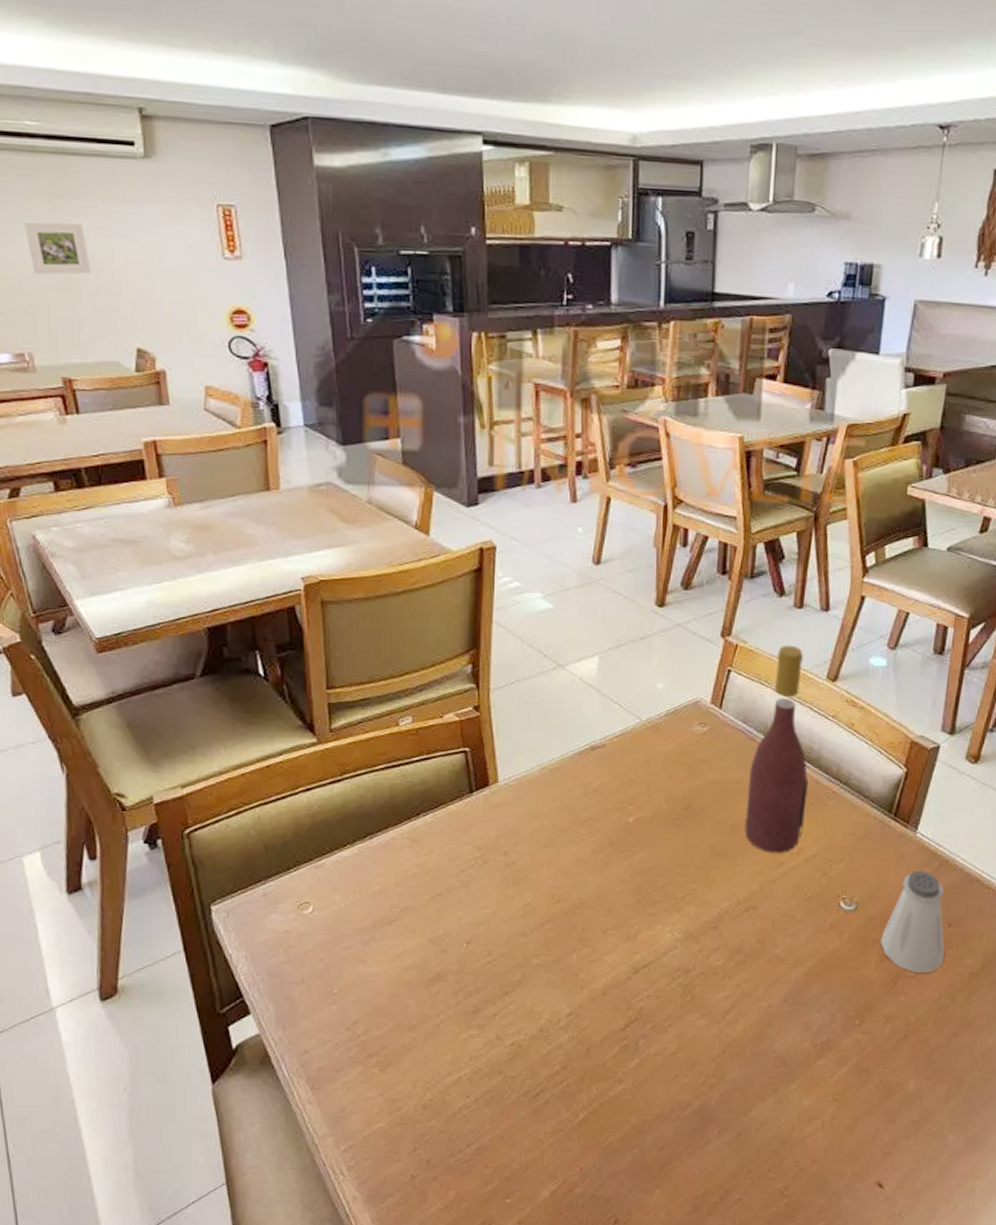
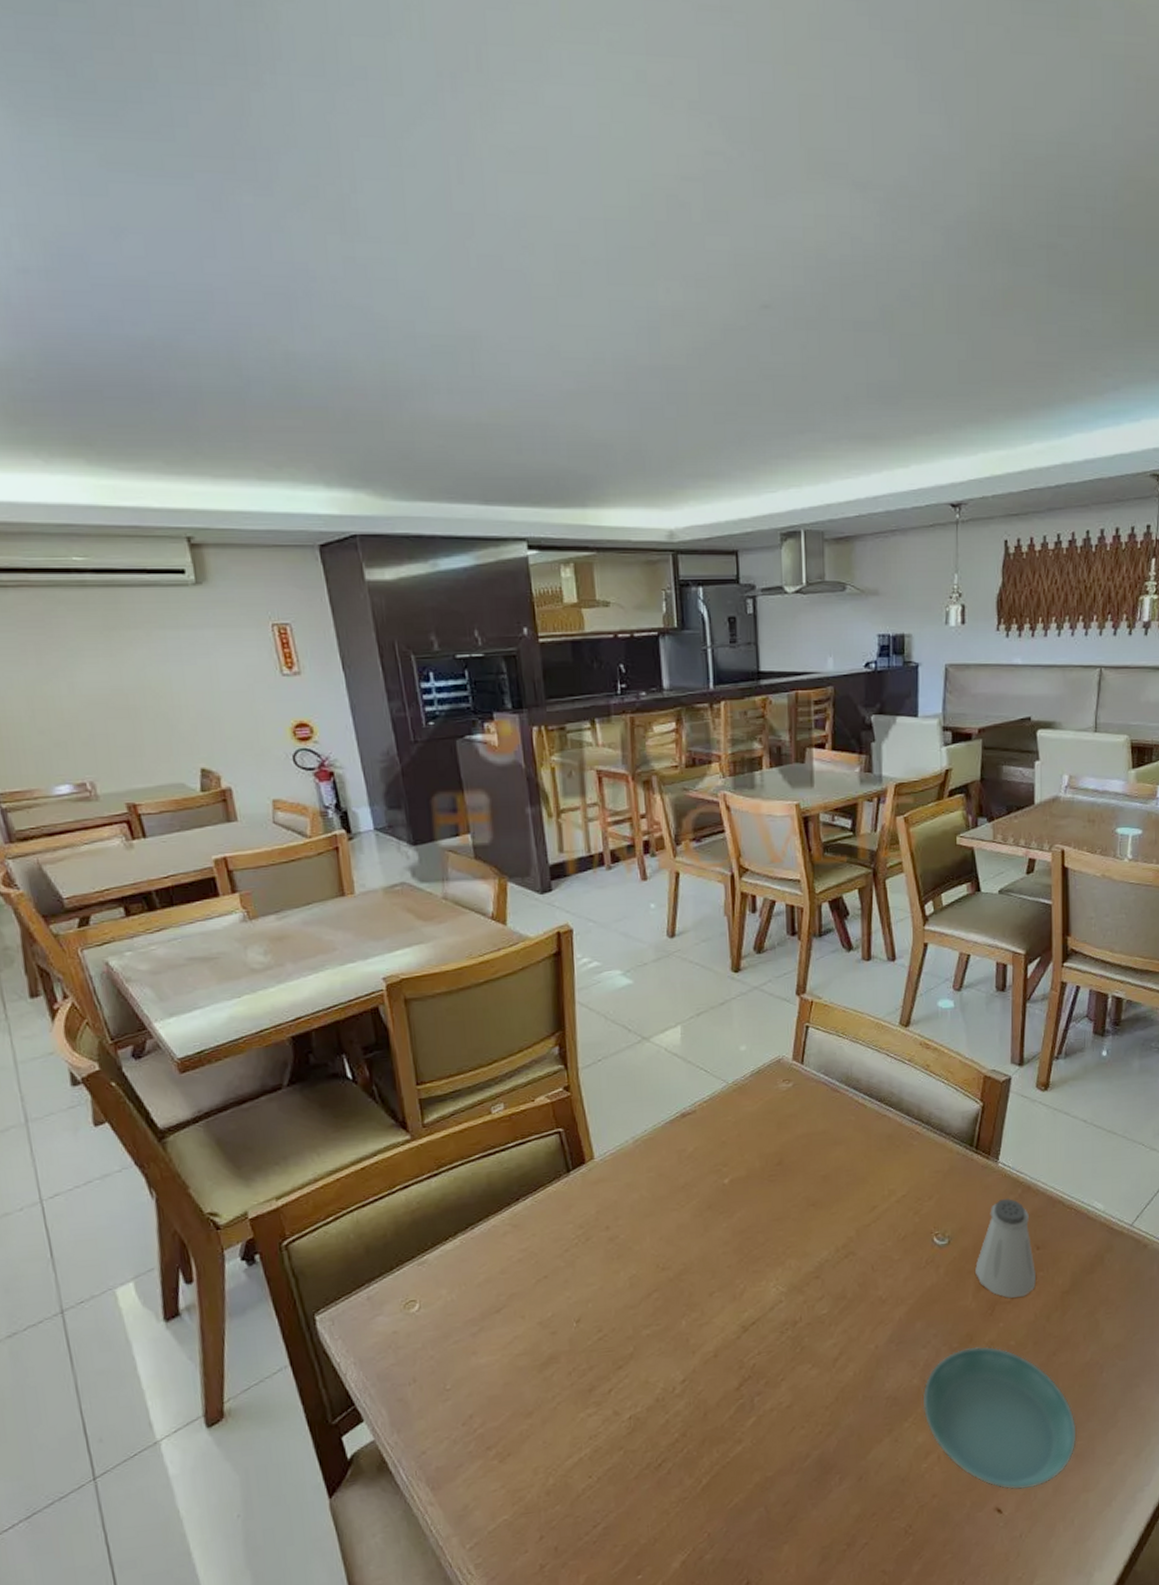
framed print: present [24,222,91,275] -> none [78,652,150,704]
wine bottle: present [744,645,809,854] -> none [835,996,894,1199]
saucer: none [811,1017,971,1168] -> present [923,1346,1077,1490]

